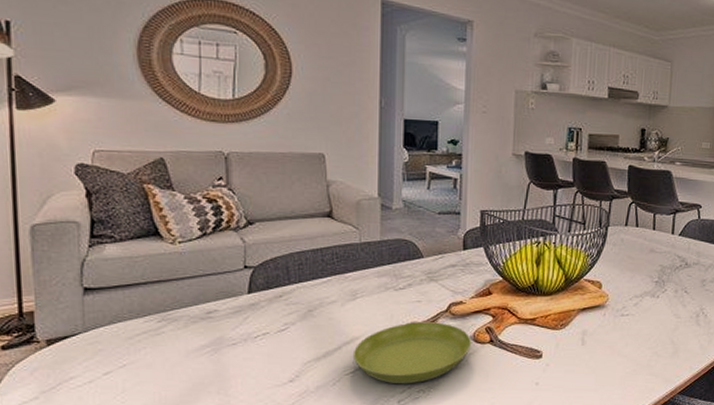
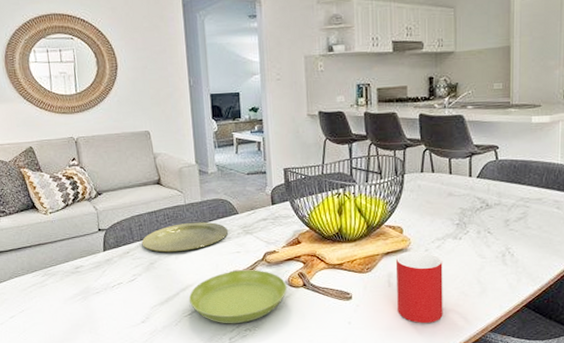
plate: none [300,264,409,298] -> present [141,222,228,253]
cup: none [589,308,639,385] -> present [395,251,443,324]

